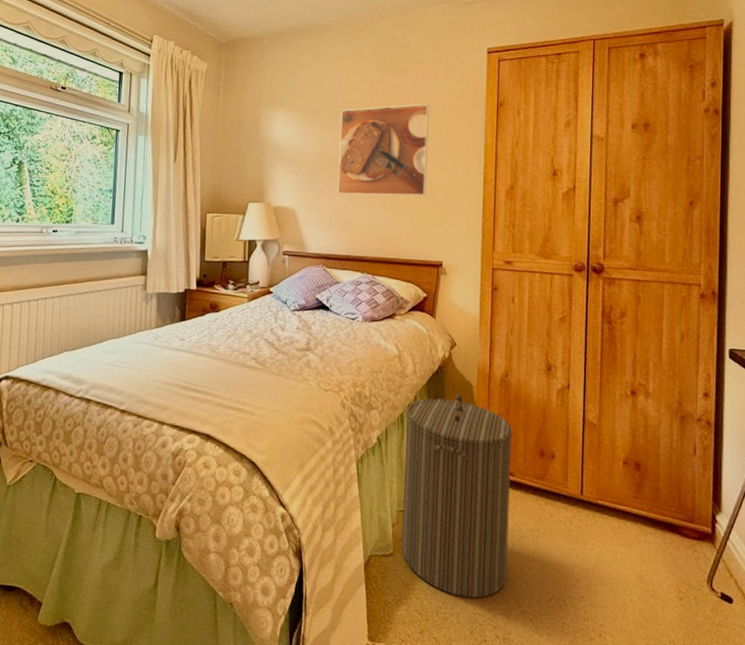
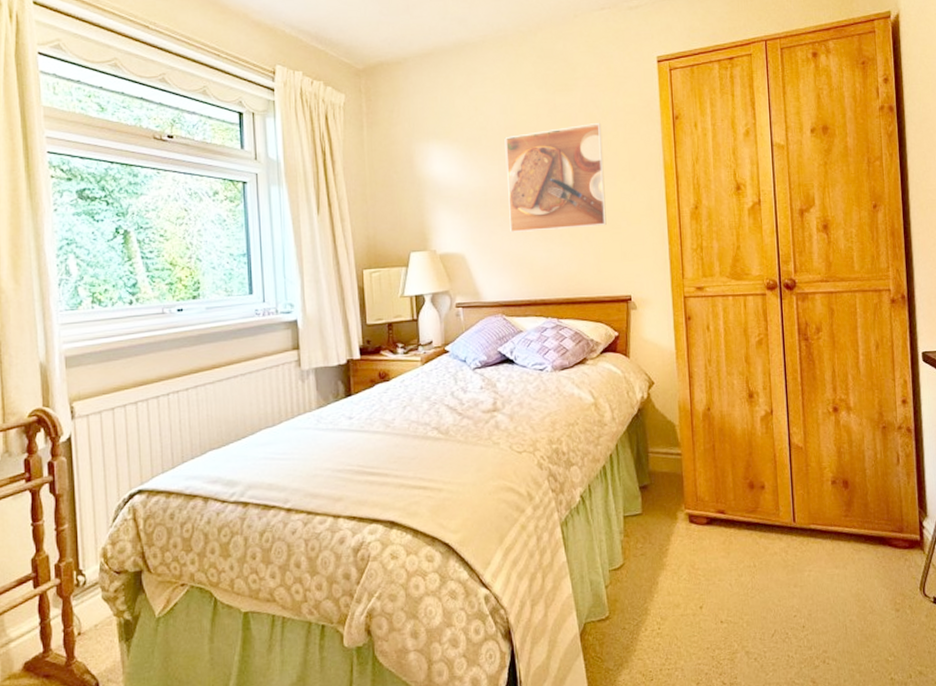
laundry hamper: present [401,393,513,599] -> none [608,435,728,649]

